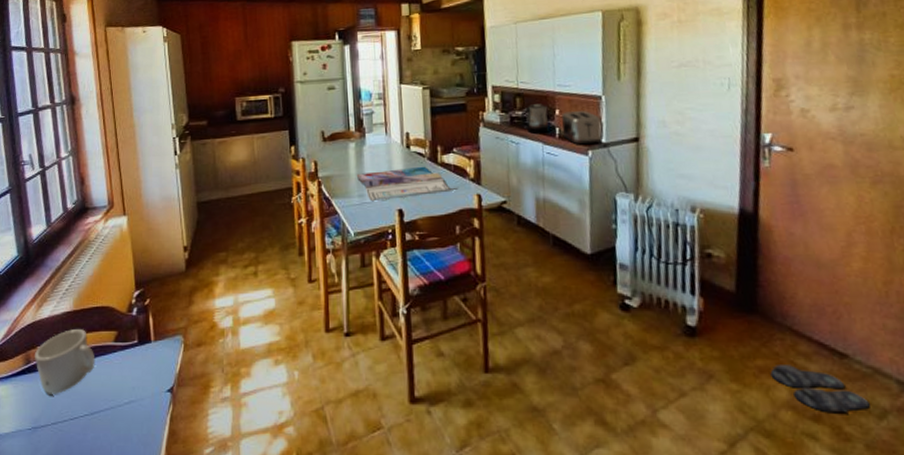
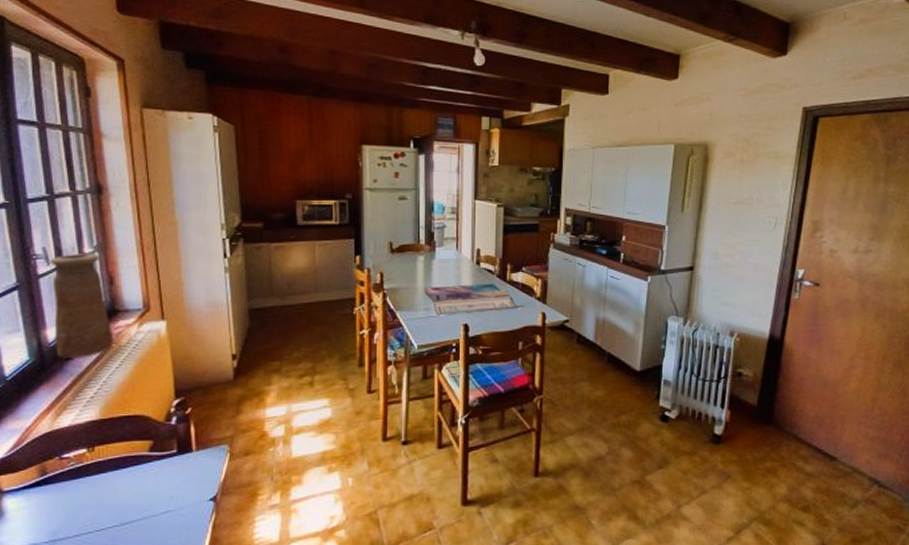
vase: none [34,158,85,254] -> present [50,254,114,359]
mug: present [35,329,96,394] -> none [52,439,127,506]
kettle: present [520,104,549,134] -> none [589,229,616,257]
toaster: present [561,111,602,145] -> none [626,239,663,271]
slippers: present [770,365,870,414] -> none [775,466,846,505]

